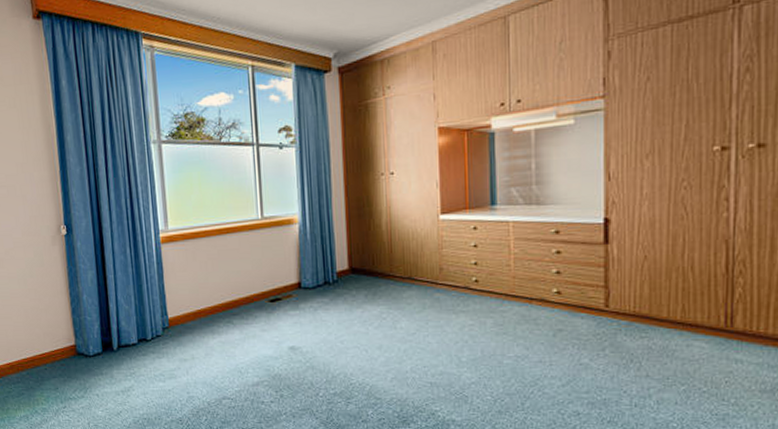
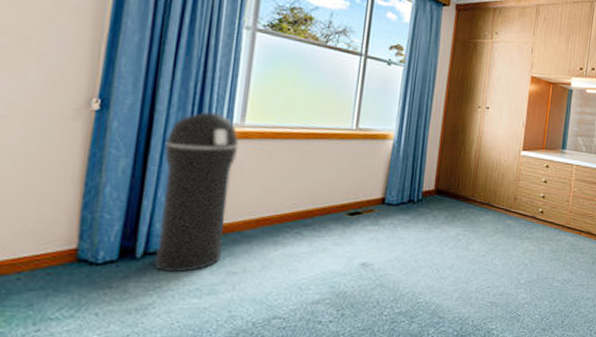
trash can: none [115,222,173,361] -> present [155,112,240,273]

